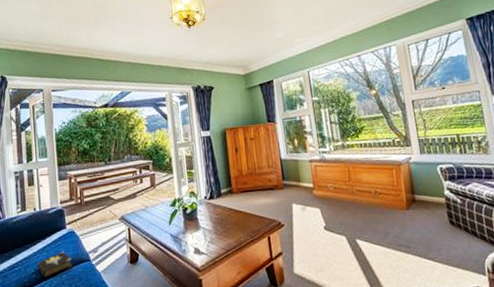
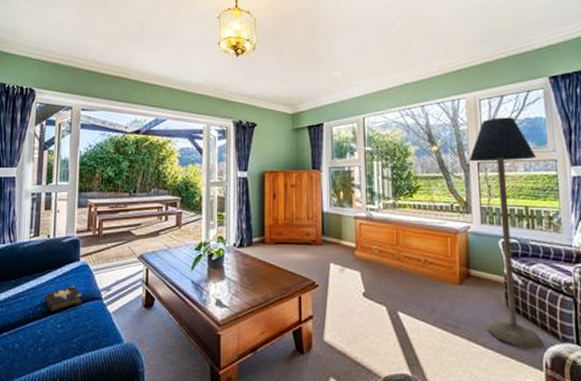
floor lamp: none [404,57,486,259] -> present [469,117,545,350]

